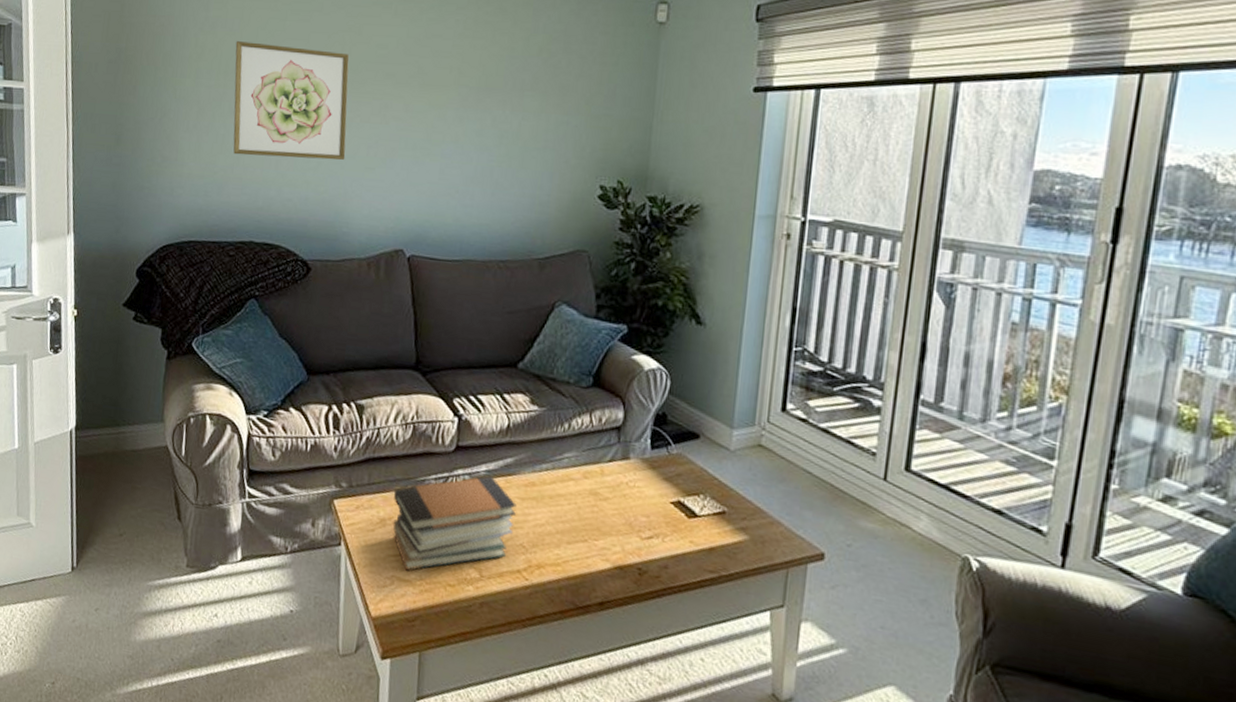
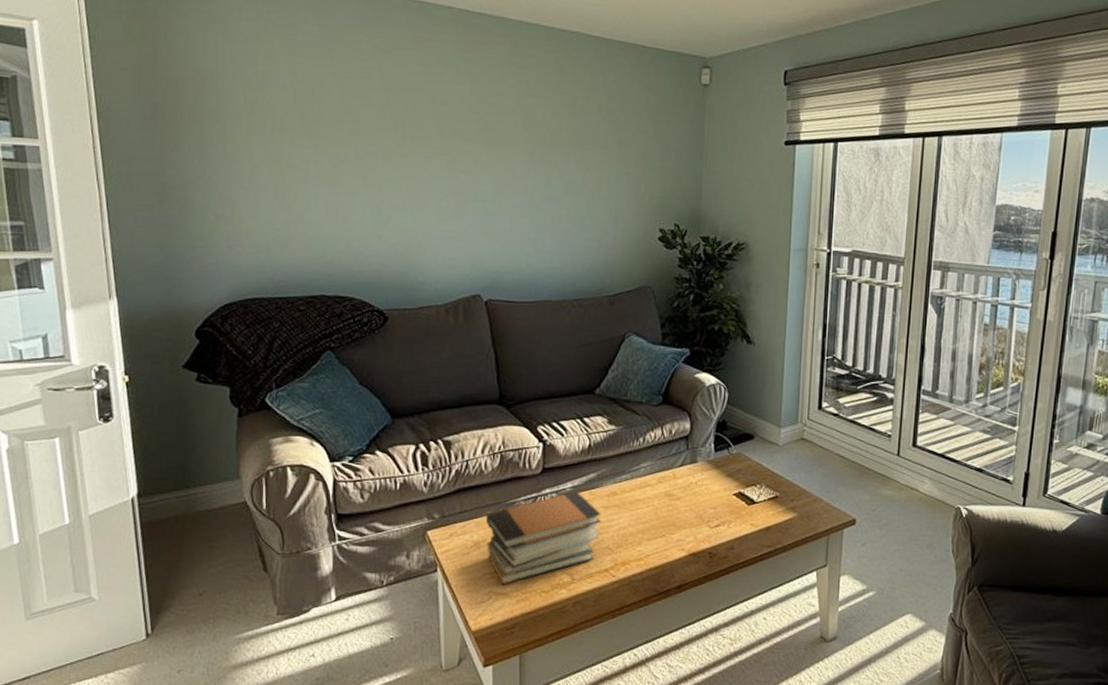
wall art: present [233,41,349,161] -> none [289,97,416,214]

